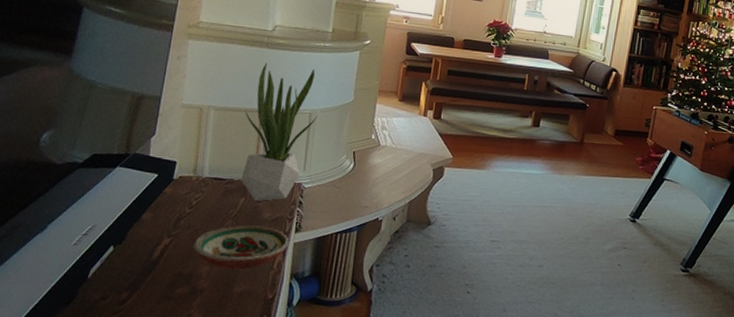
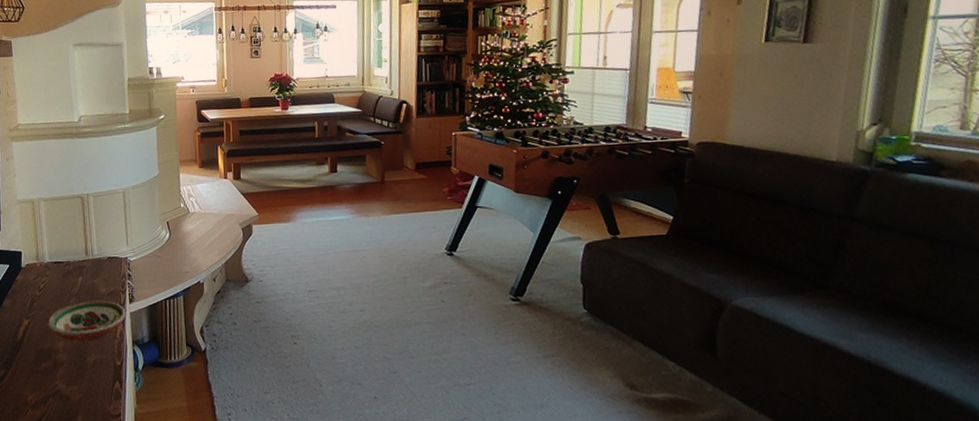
potted plant: present [241,63,317,201] -> none [68,150,130,278]

